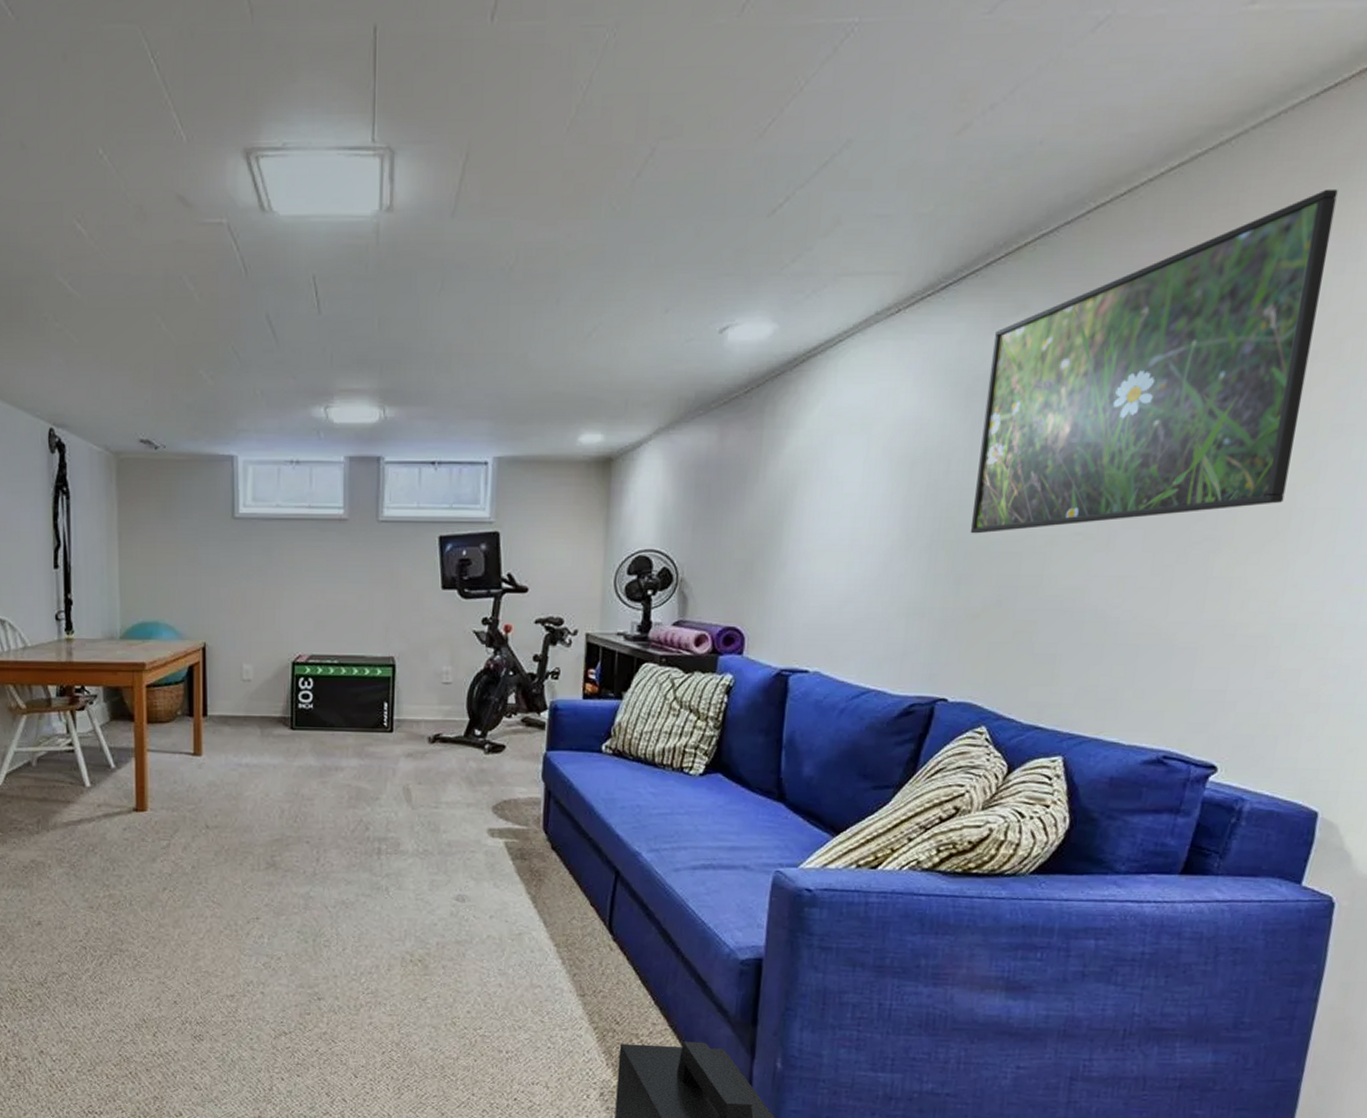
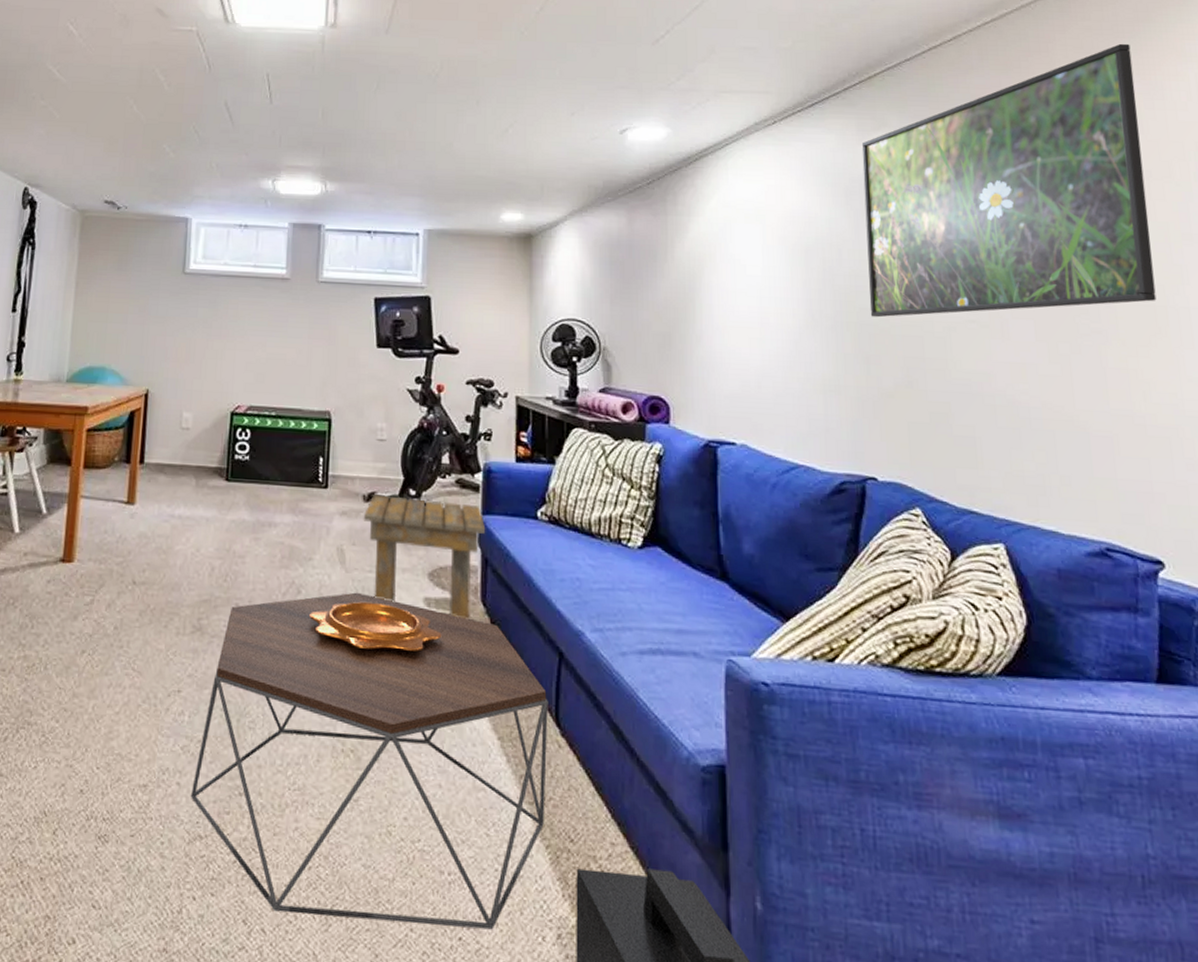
coffee table: none [275,826,603,1092] -> present [191,592,548,930]
decorative bowl: none [376,834,505,877] -> present [308,601,442,652]
side table: none [428,736,550,846] -> present [363,494,486,619]

